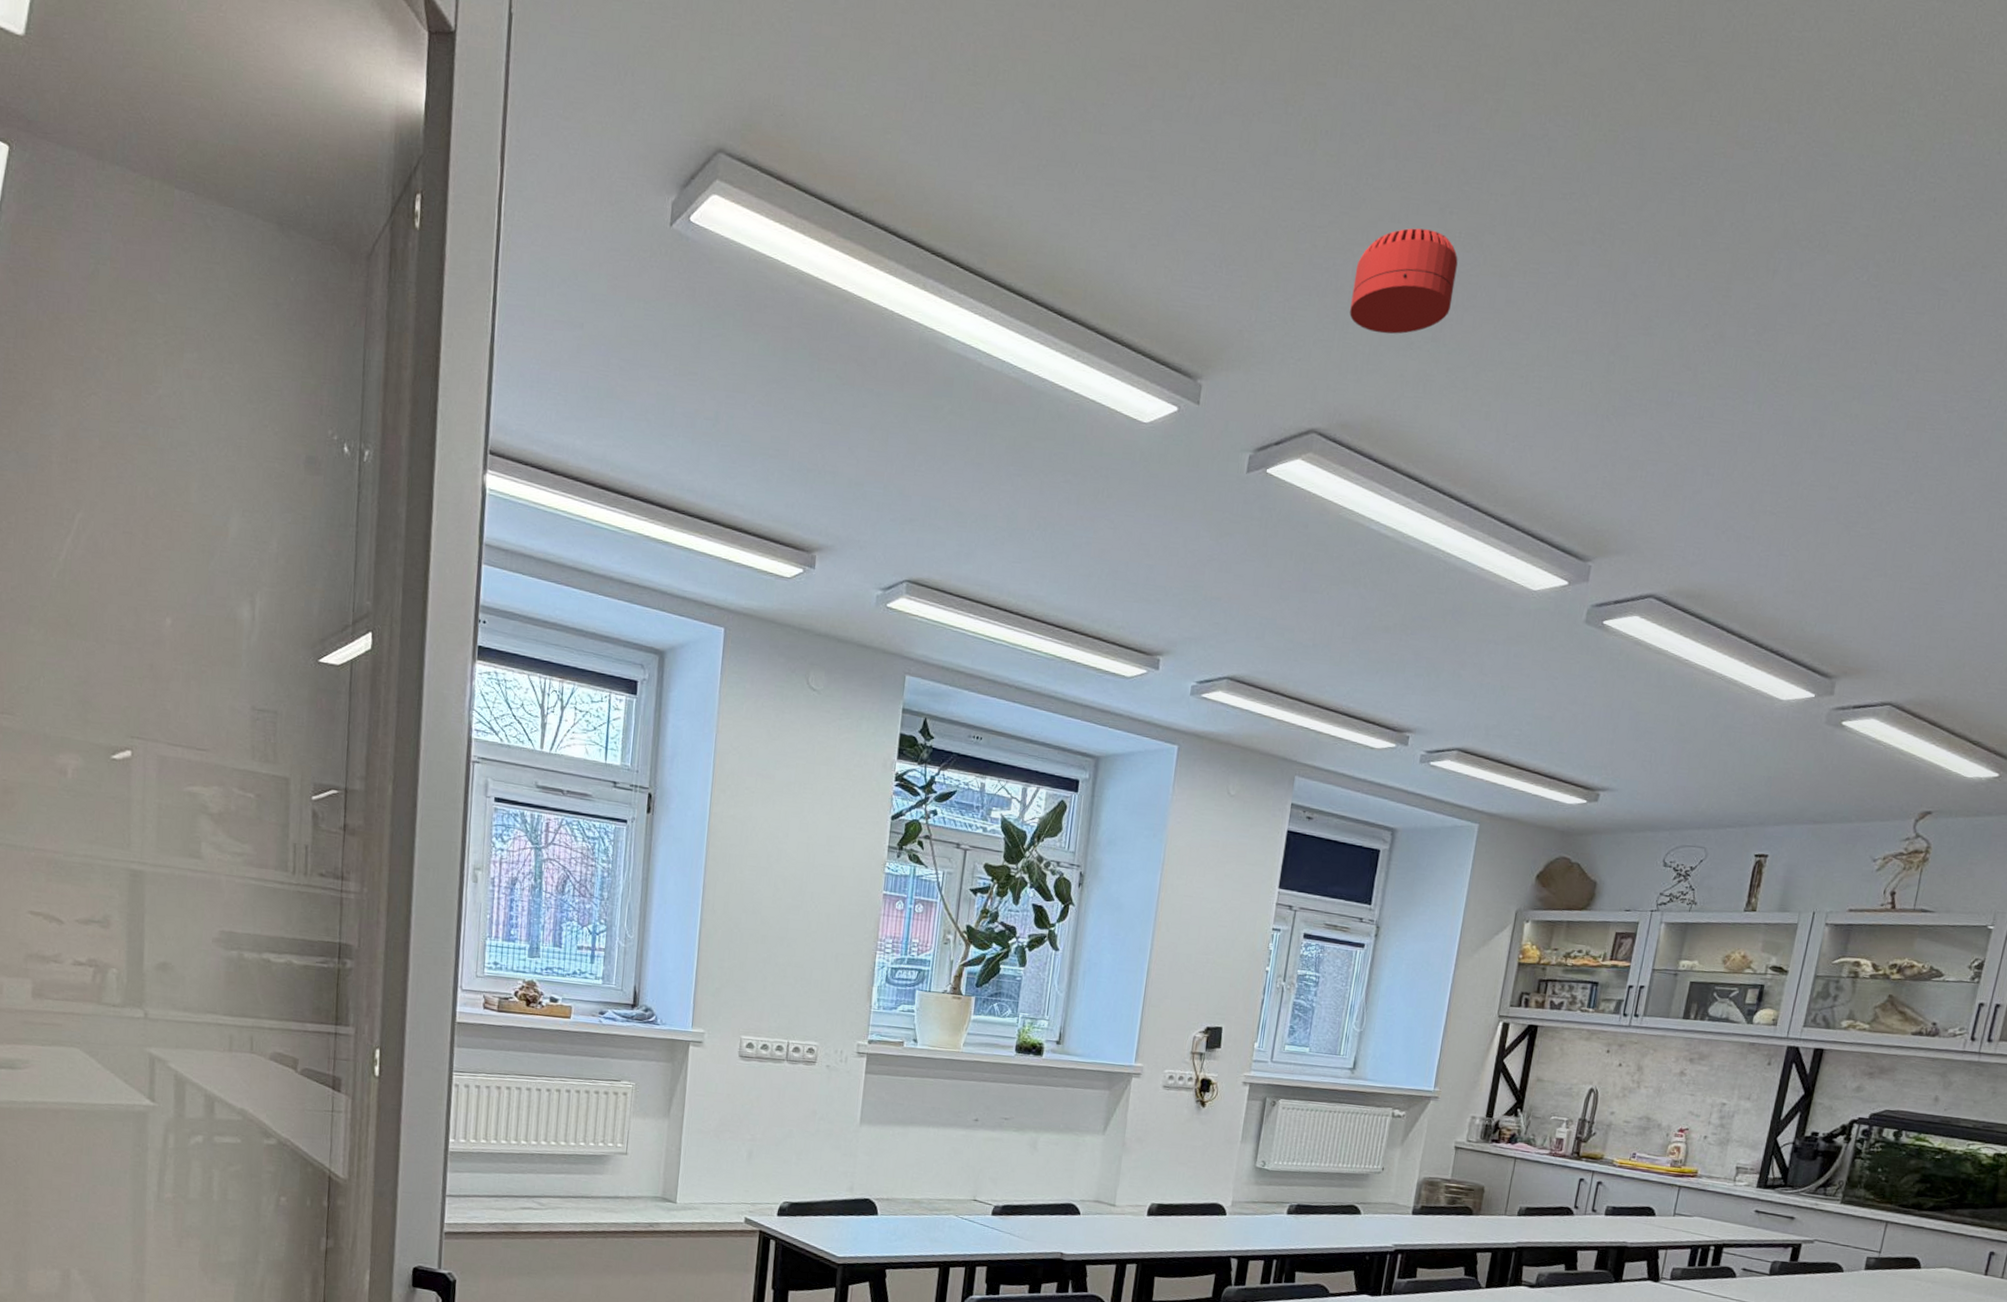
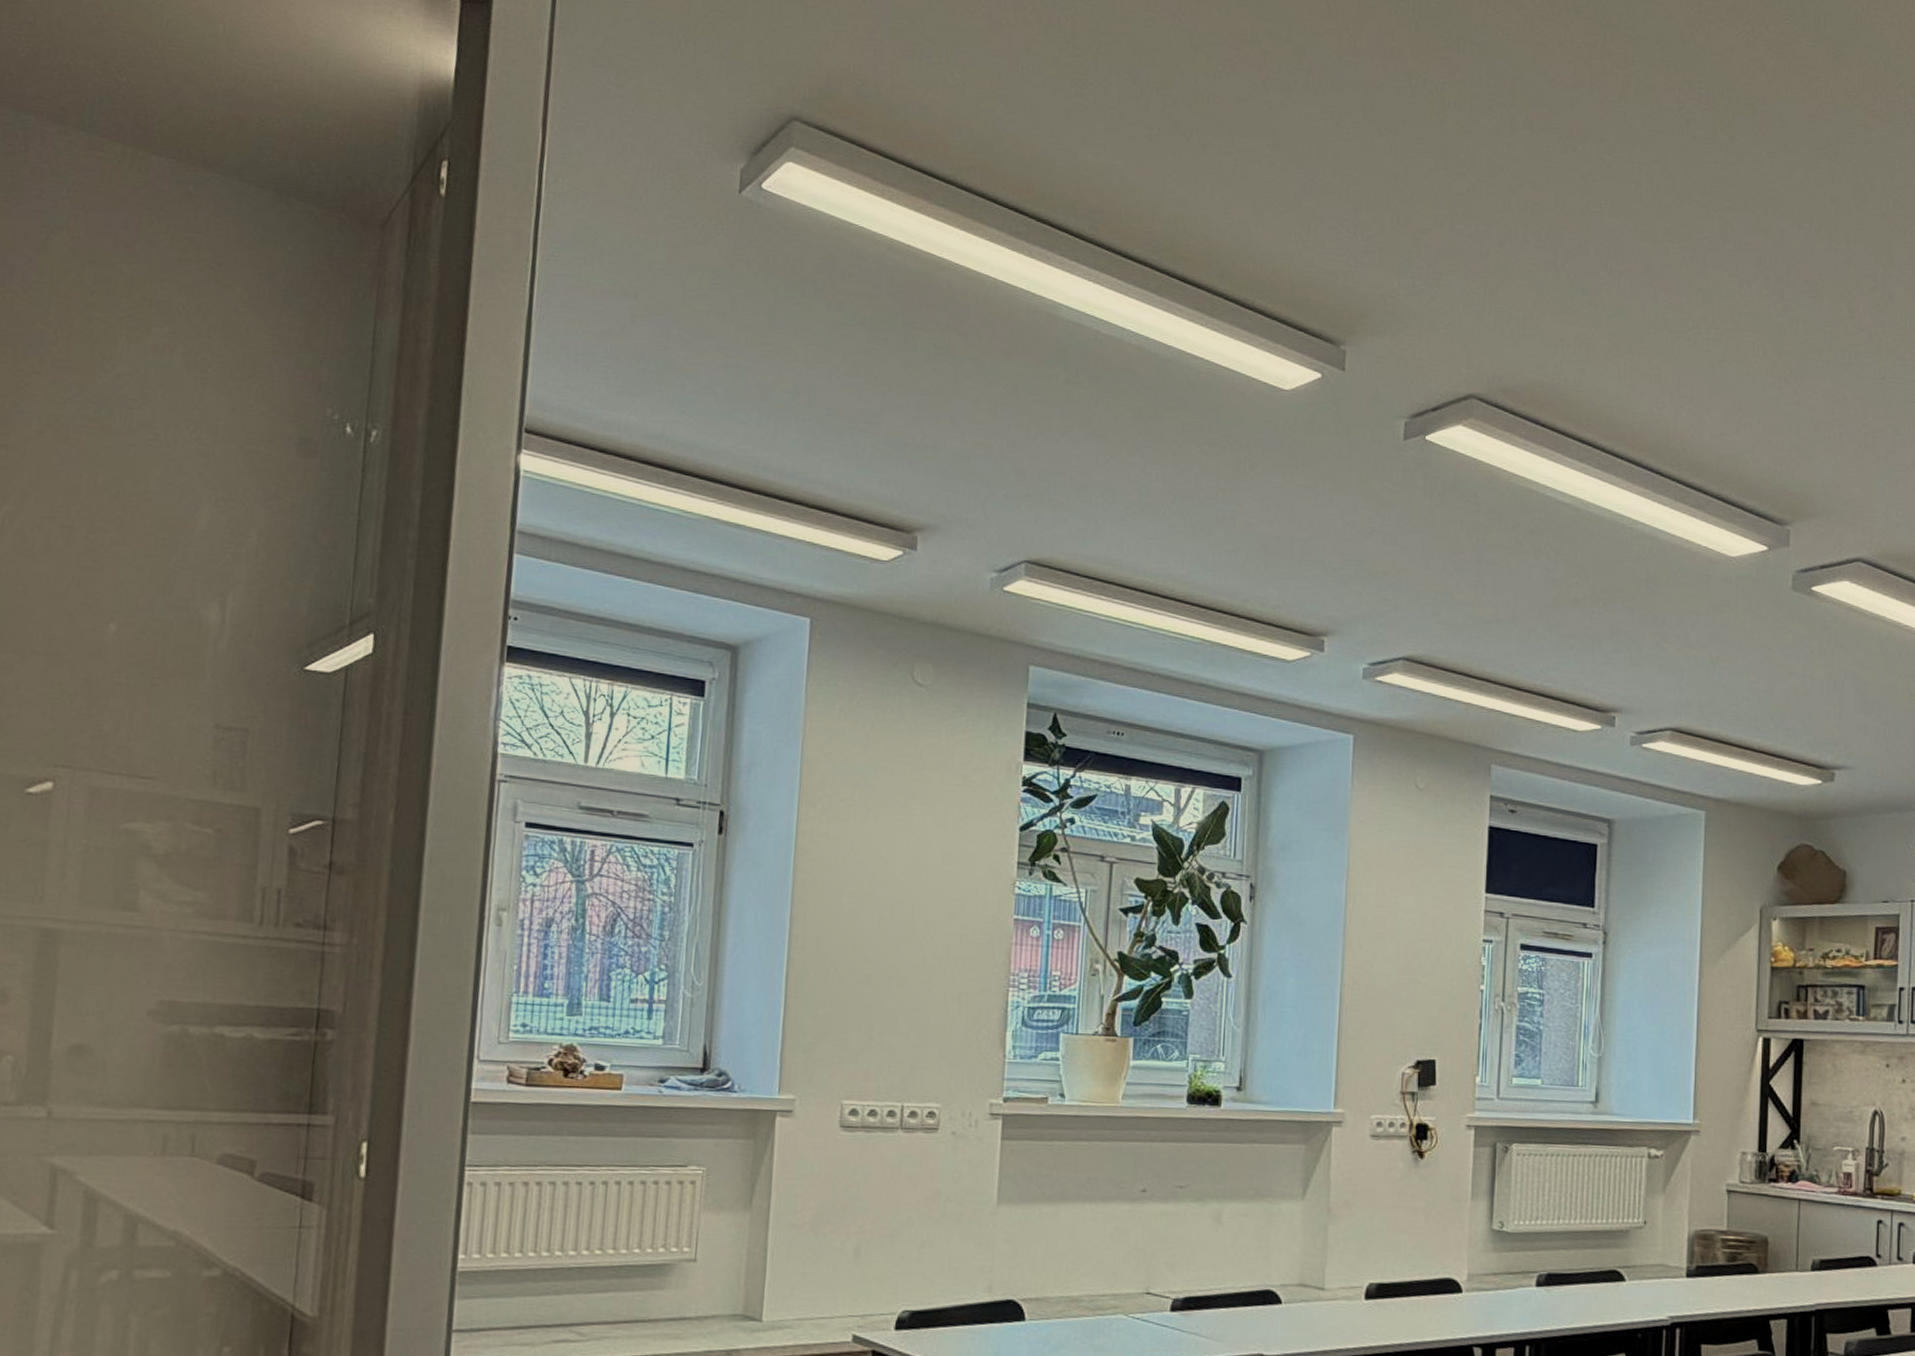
smoke detector: present [1350,228,1458,334] -> none [1499,195,1607,299]

